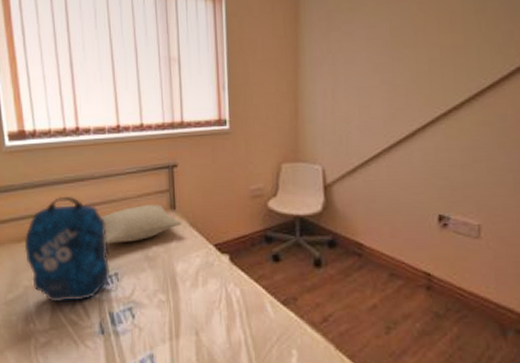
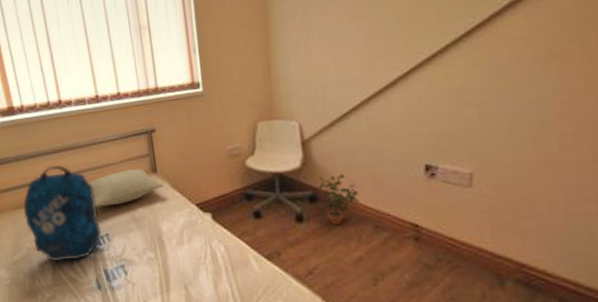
potted plant: none [337,220,377,272] -> present [318,174,360,226]

